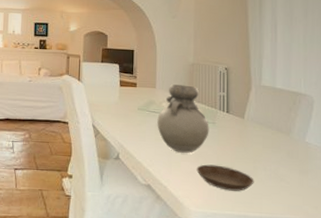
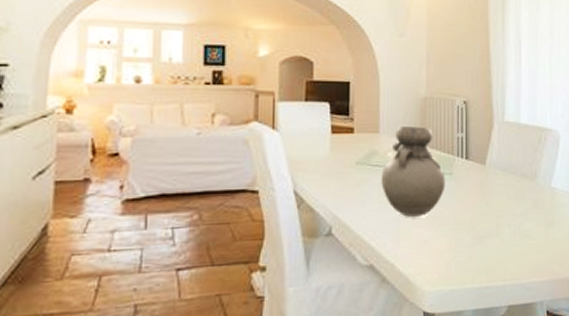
saucer: present [196,164,254,191] -> none [431,227,497,259]

